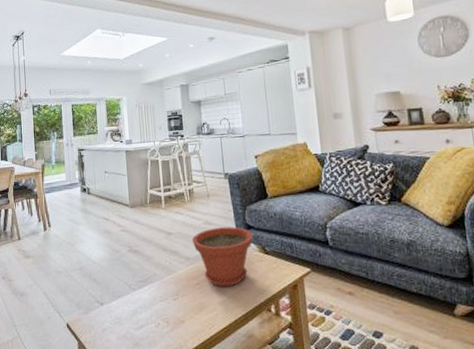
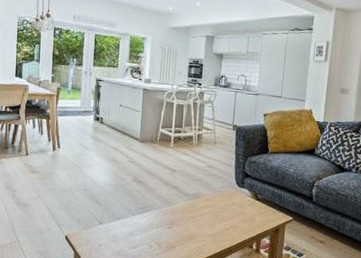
plant pot: present [191,226,253,287] -> none [193,171,249,224]

